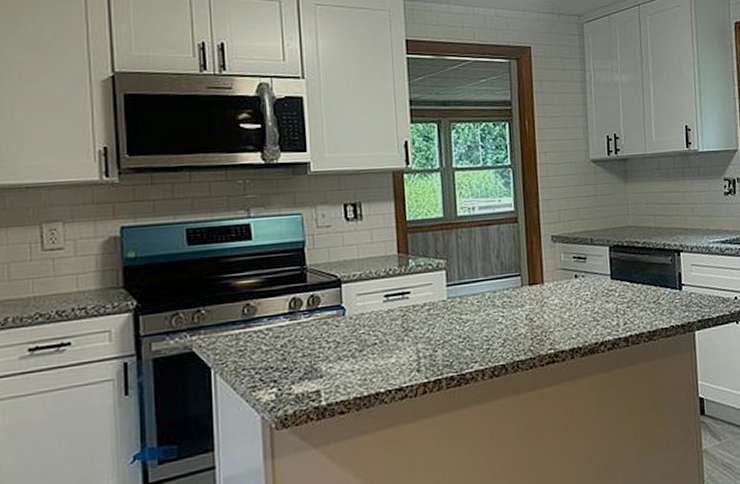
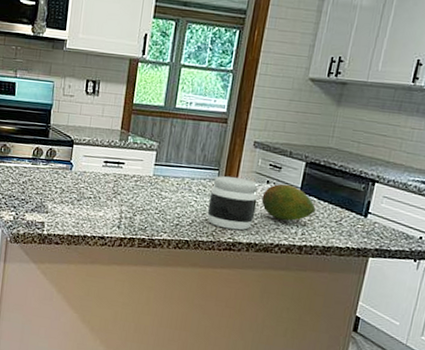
jar: none [517,278,571,340] -> present [207,176,258,231]
fruit: none [573,273,632,315] -> present [261,183,317,222]

